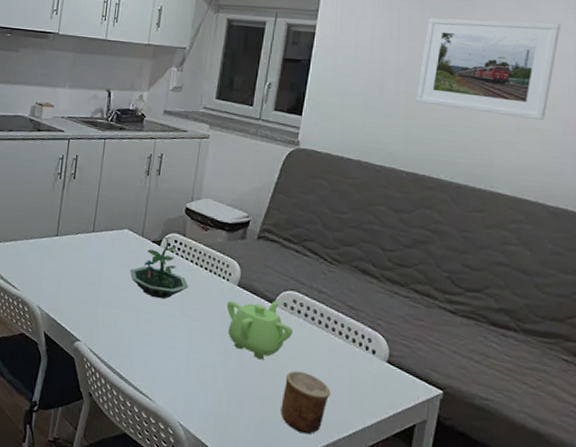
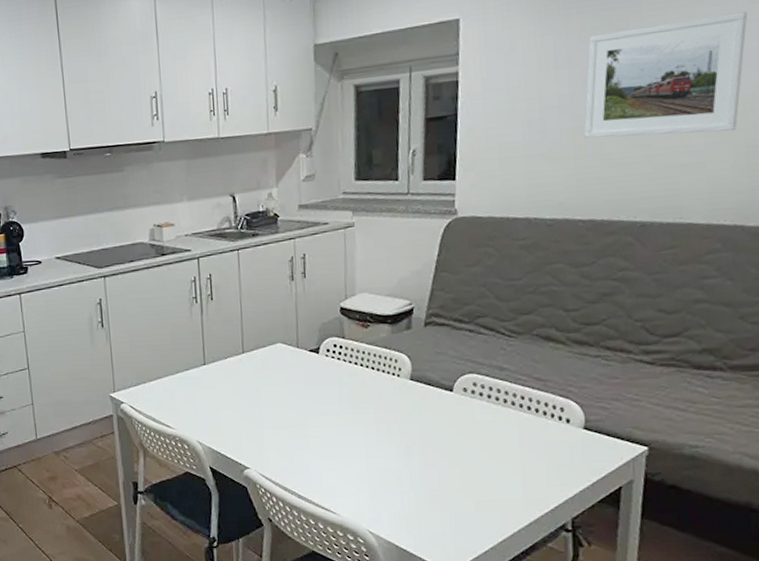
terrarium: present [130,237,189,299] -> none [290,342,357,410]
teapot: present [226,300,294,360] -> none [401,387,478,452]
cup: present [280,371,331,435] -> none [474,456,526,518]

